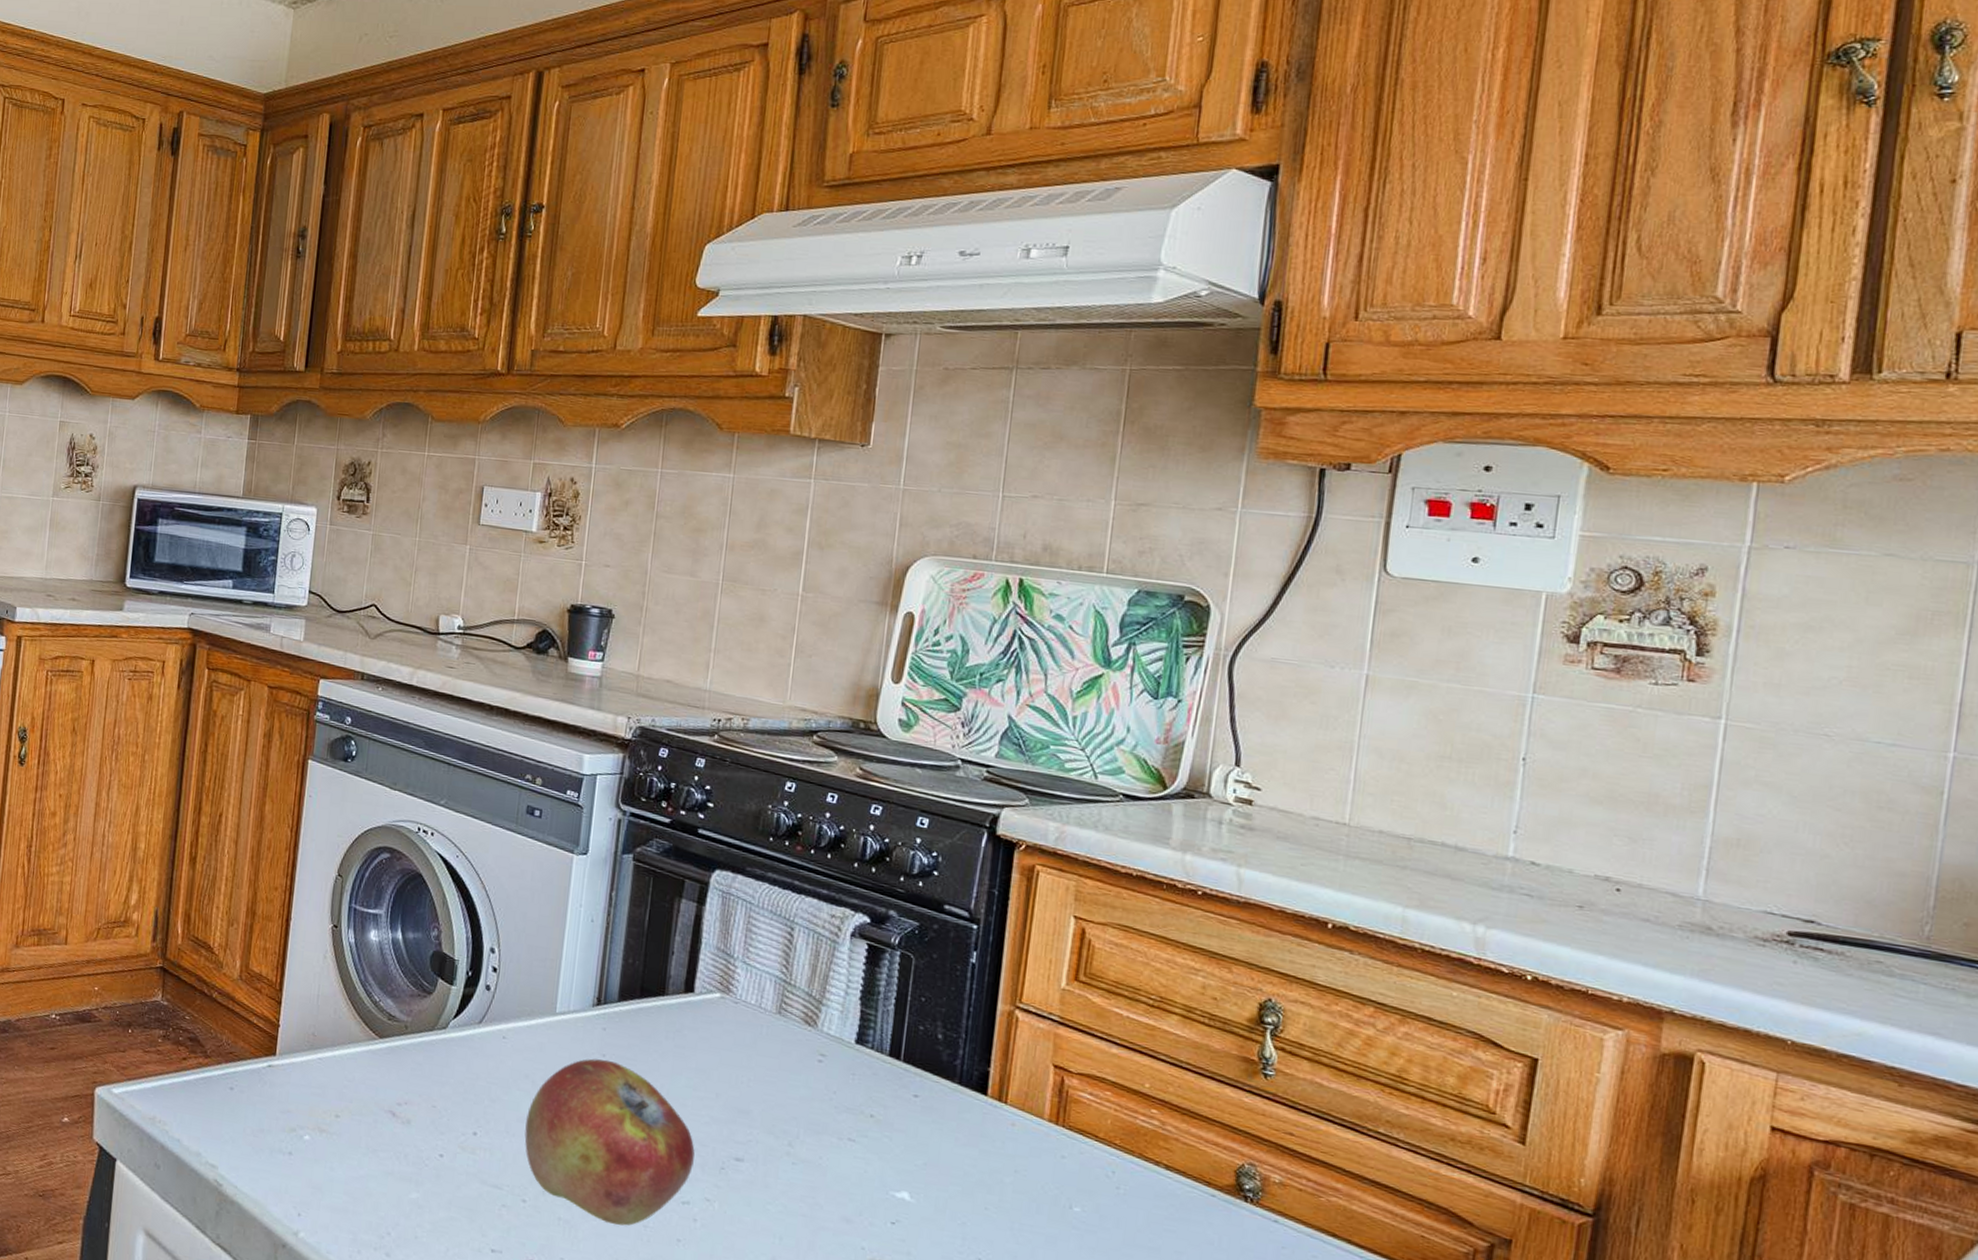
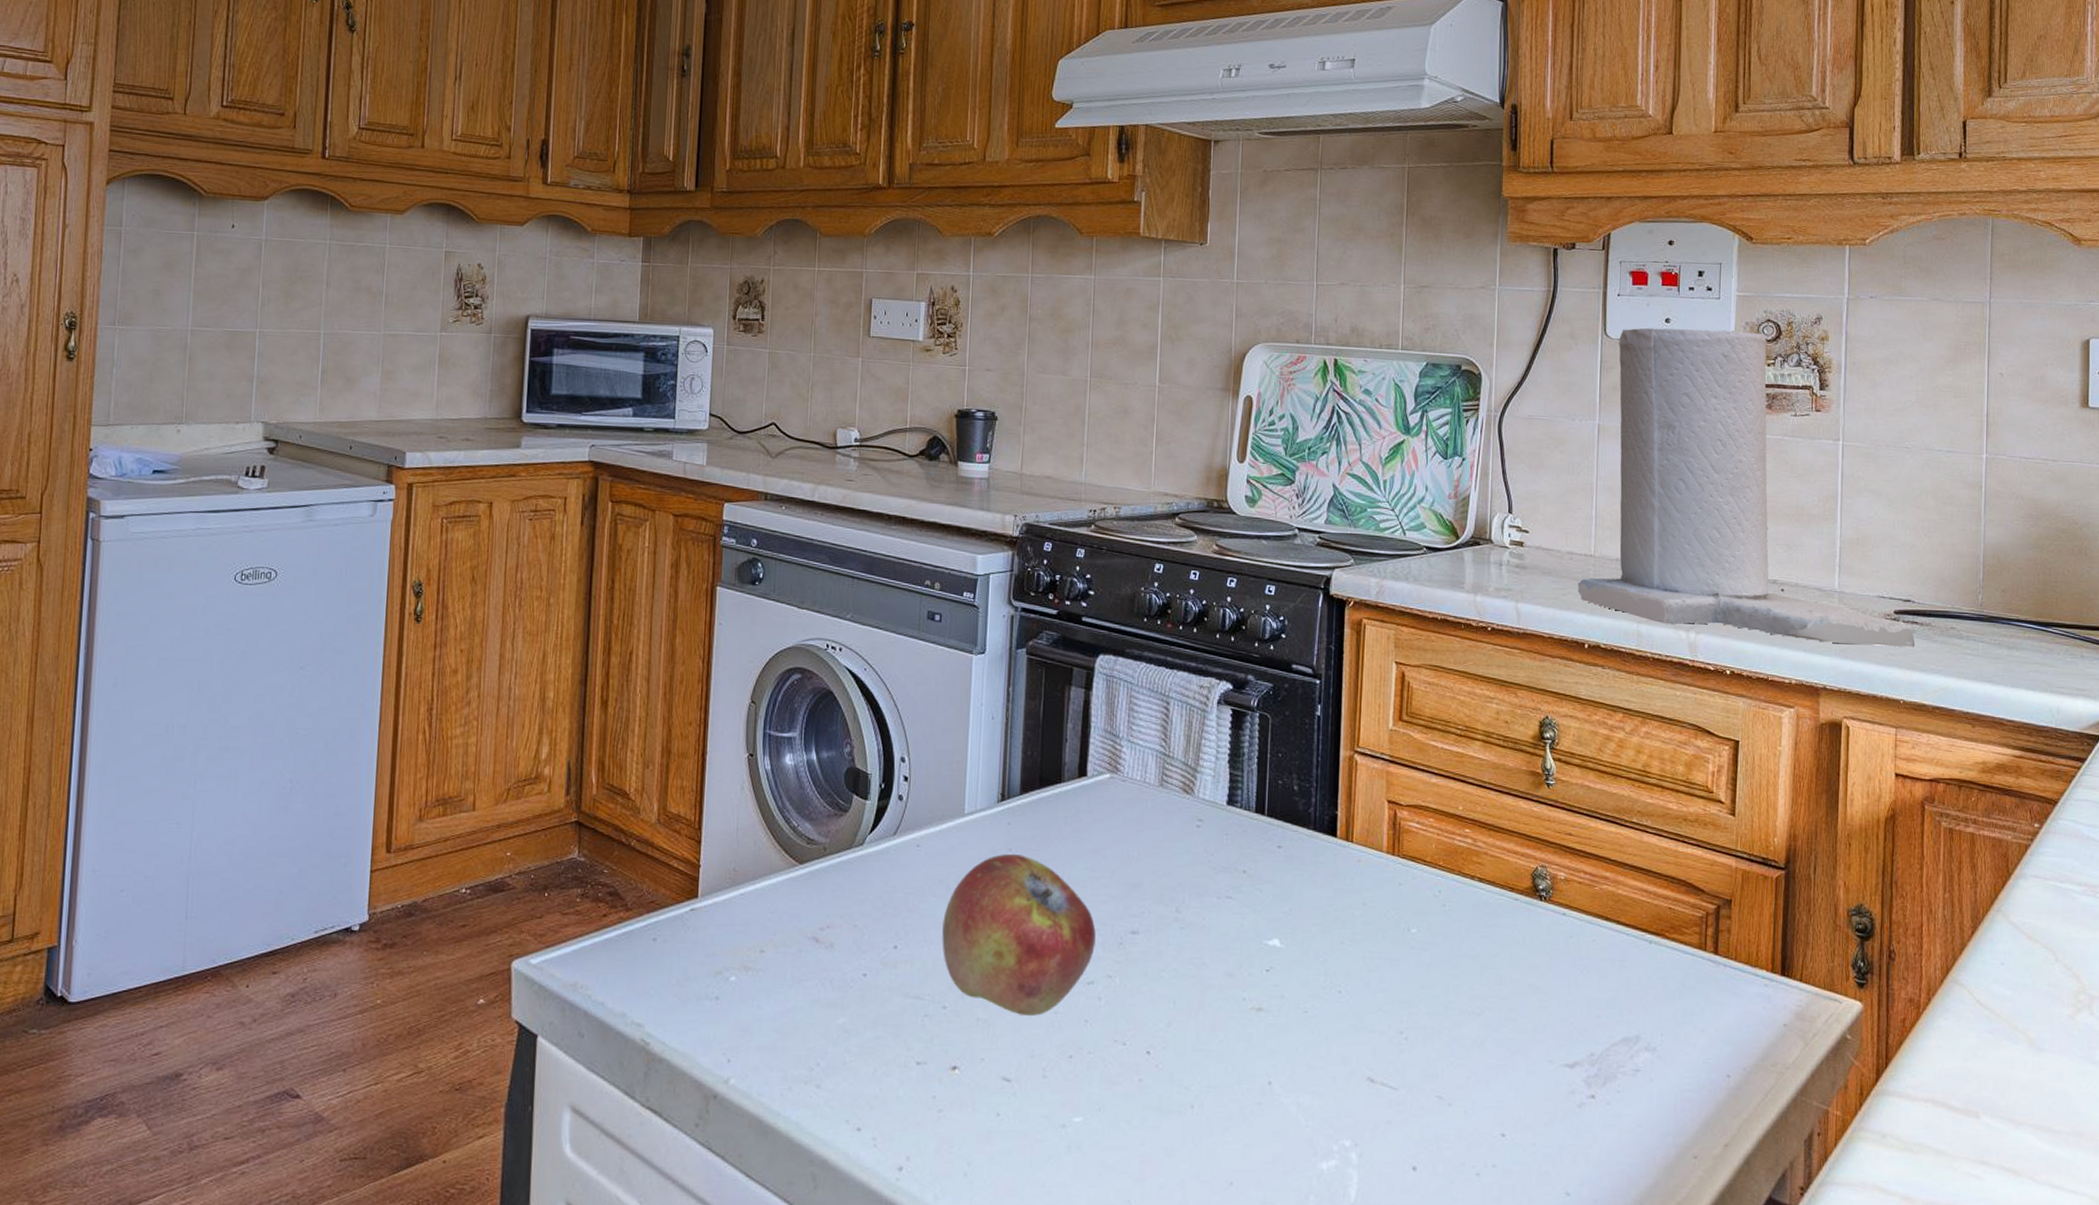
paper towel: none [1323,566,1817,979] -> present [1578,327,1915,647]

